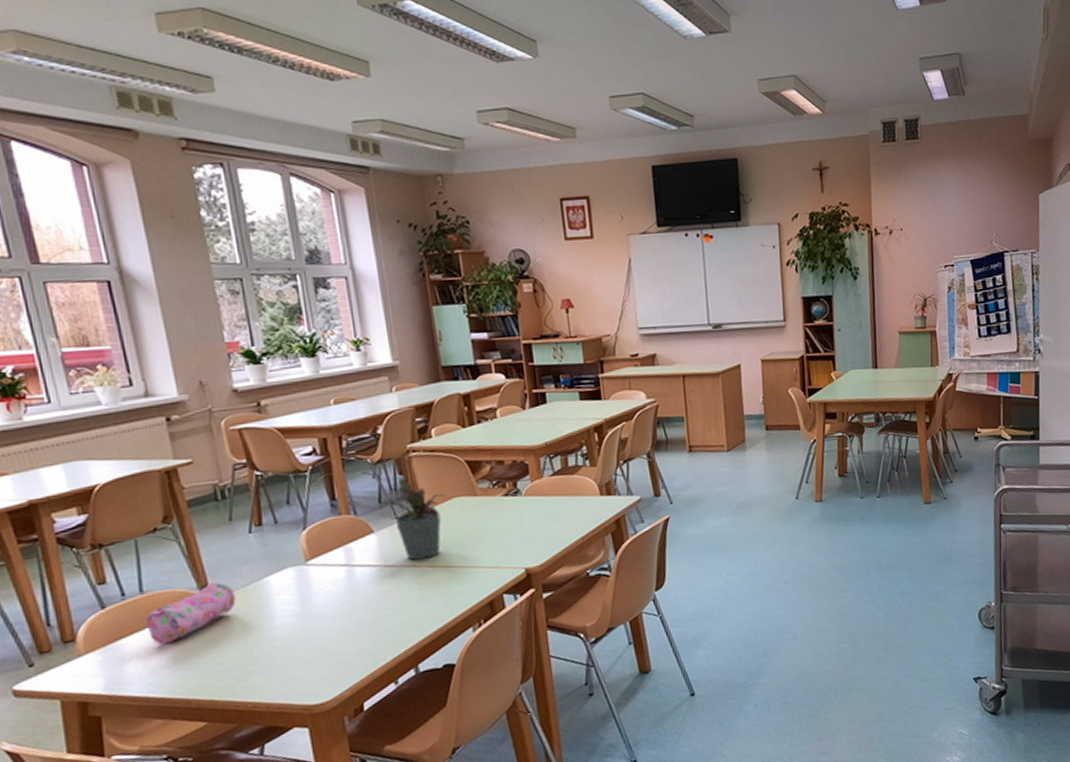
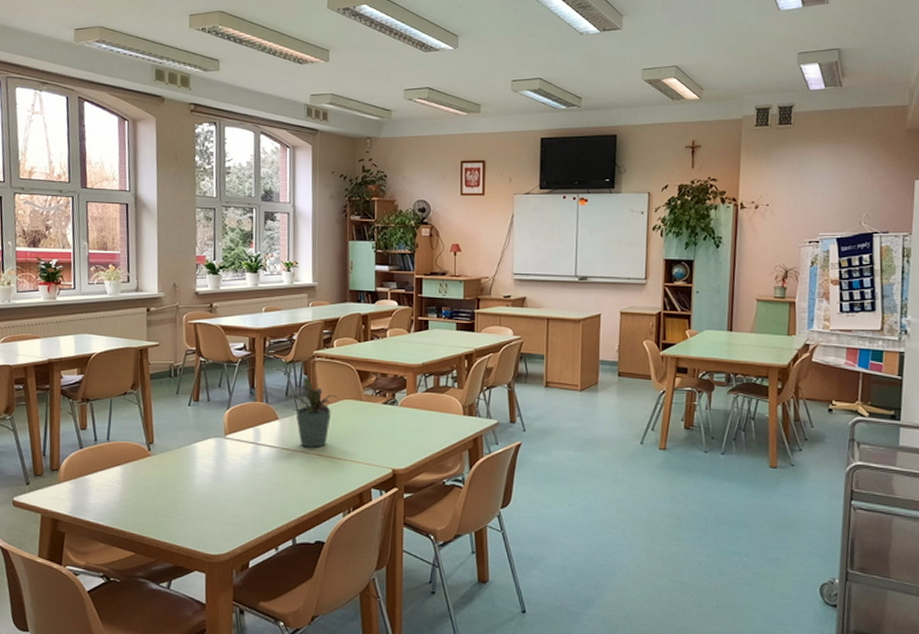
pencil case: present [145,582,236,645] -> none [107,441,171,484]

